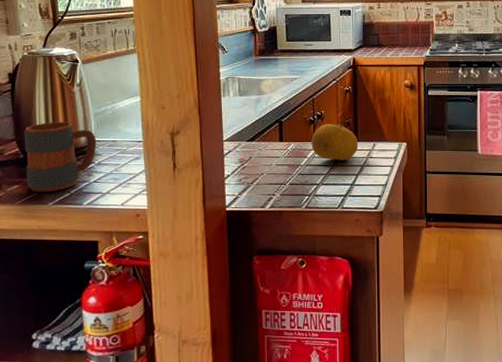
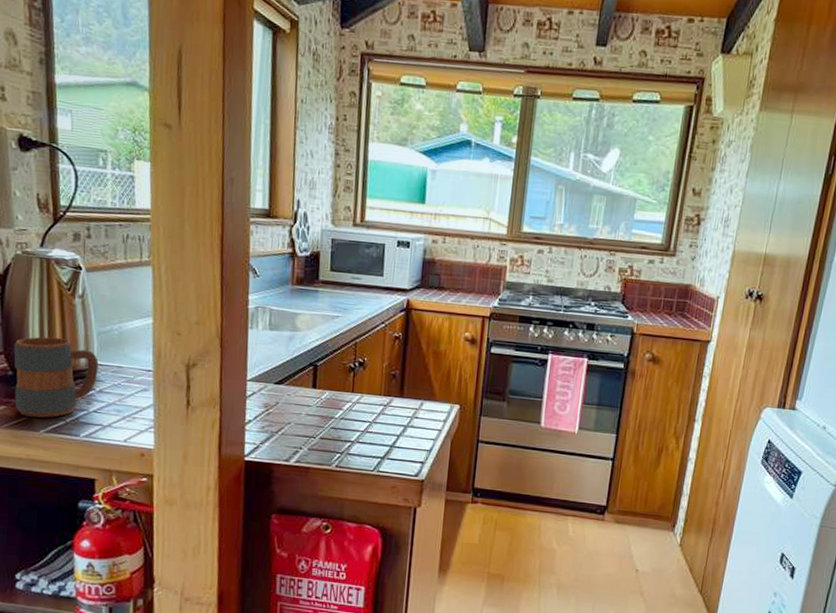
fruit: present [311,123,358,161] -> none [349,373,404,418]

